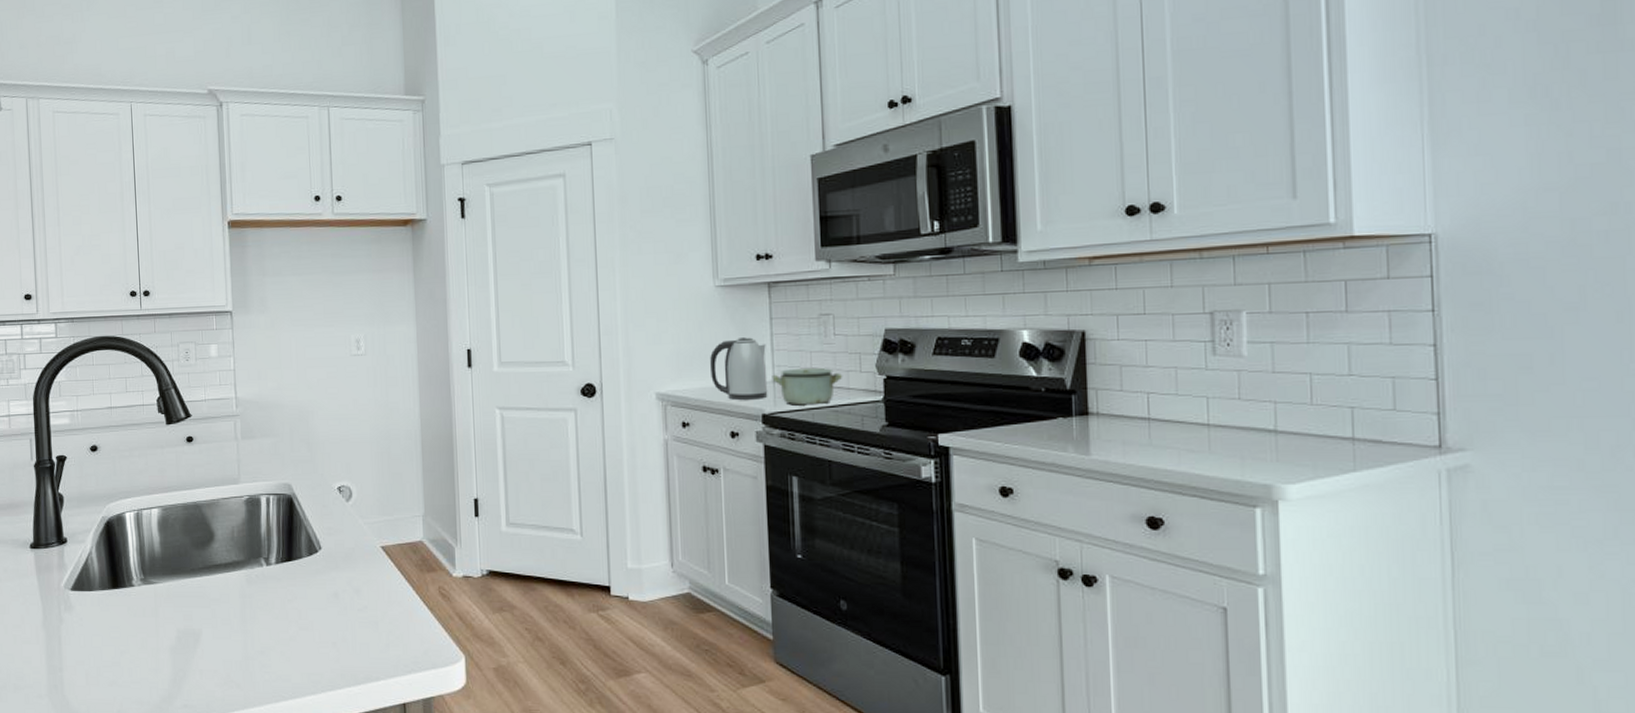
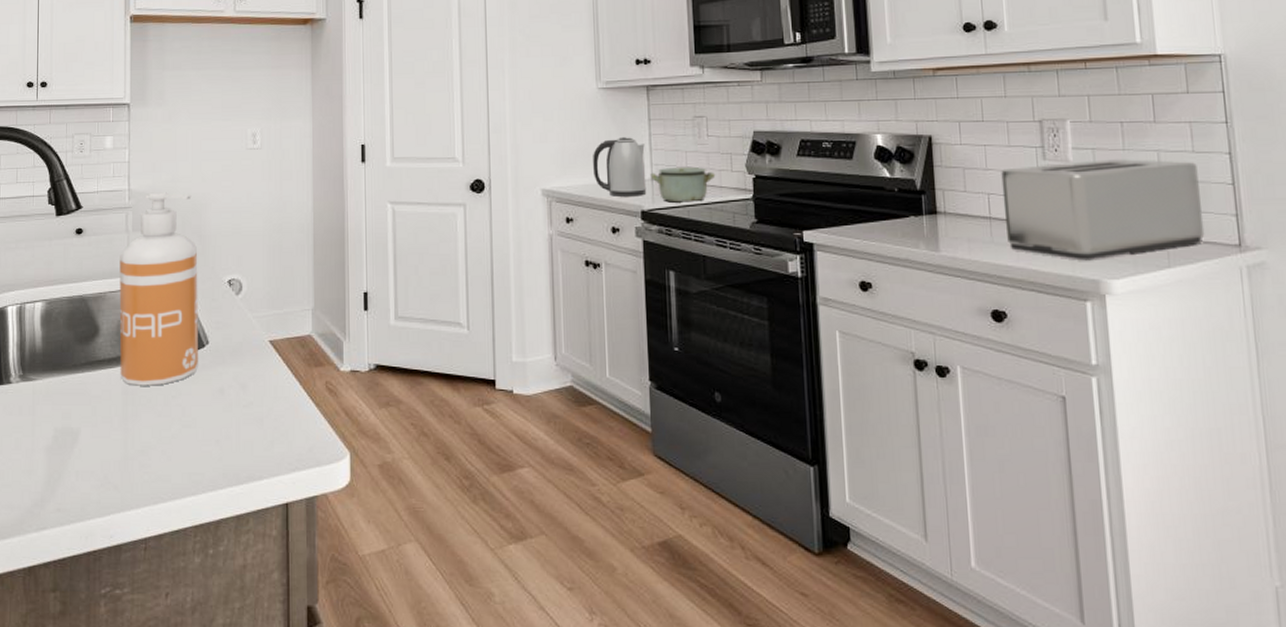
soap dispenser: none [230,400,312,590] -> present [119,192,198,386]
toaster: none [1163,353,1399,464] -> present [1001,159,1205,261]

